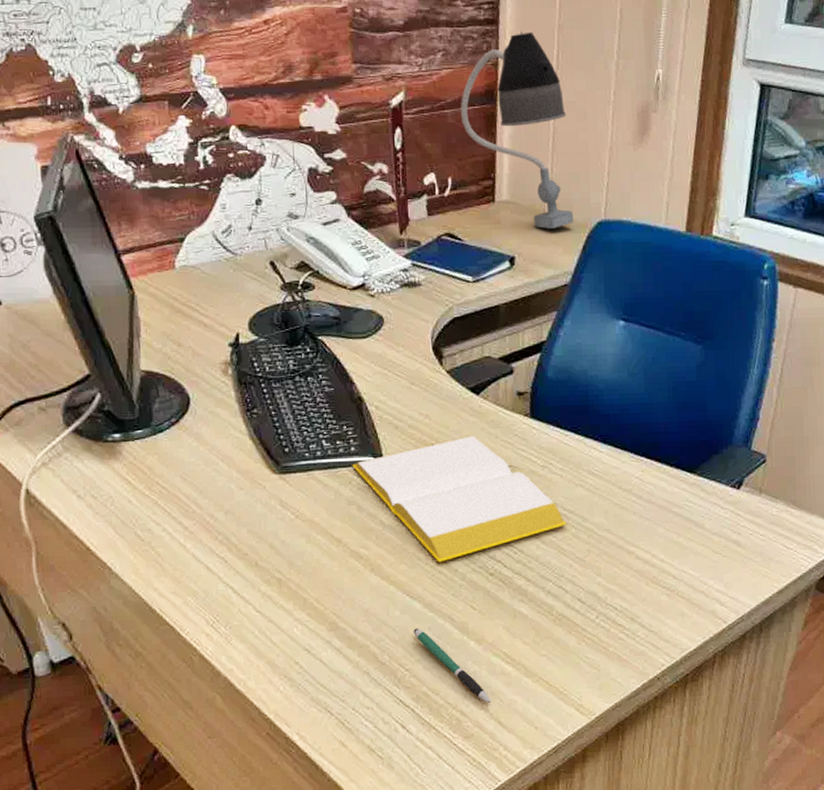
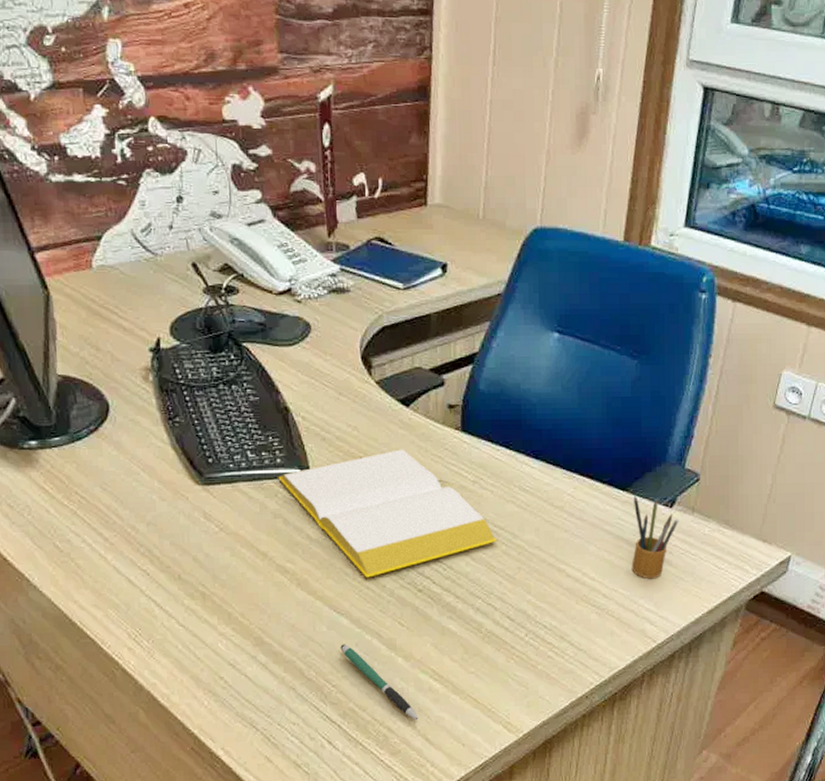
desk lamp: present [460,31,574,229] -> none [391,24,509,235]
pencil box: none [700,477,747,559] -> present [631,495,679,578]

